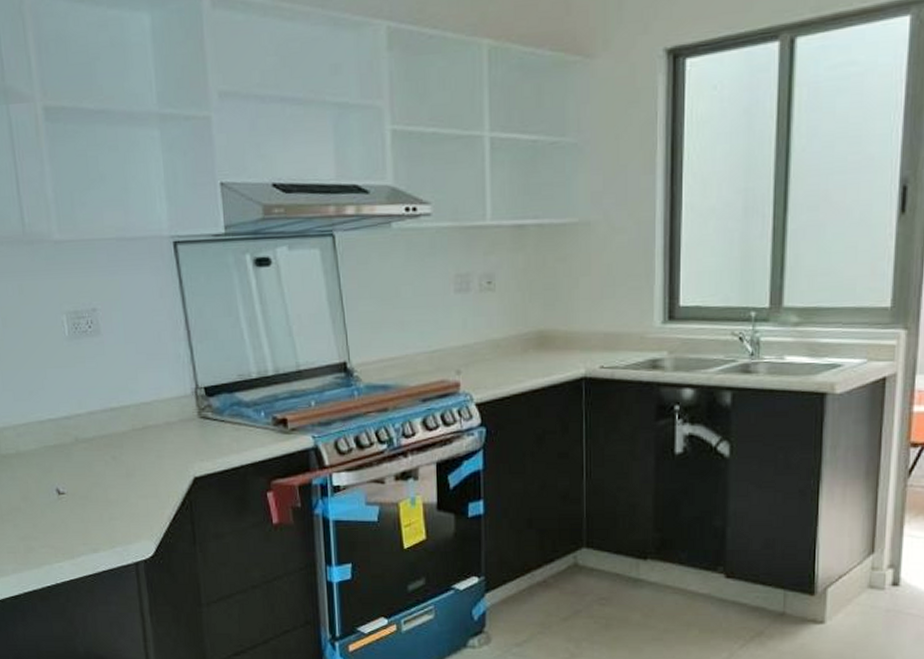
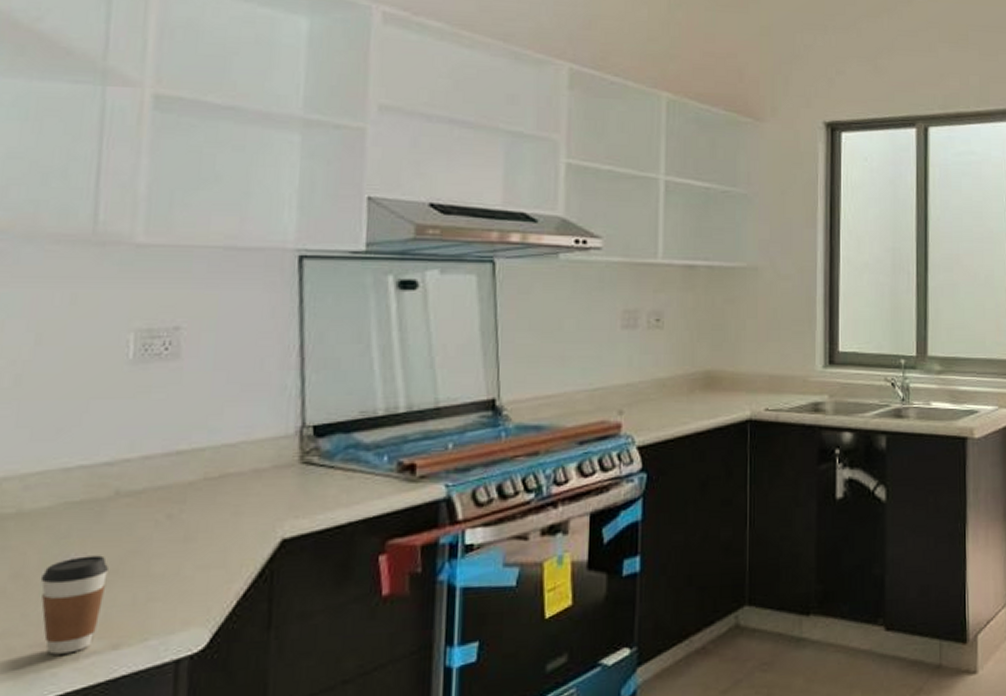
coffee cup: none [40,485,82,553] -> present [40,555,108,655]

